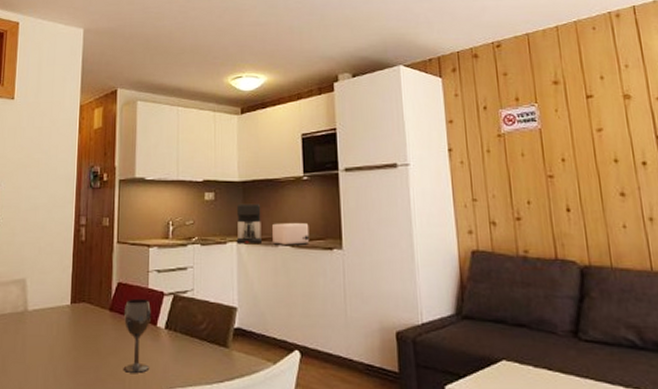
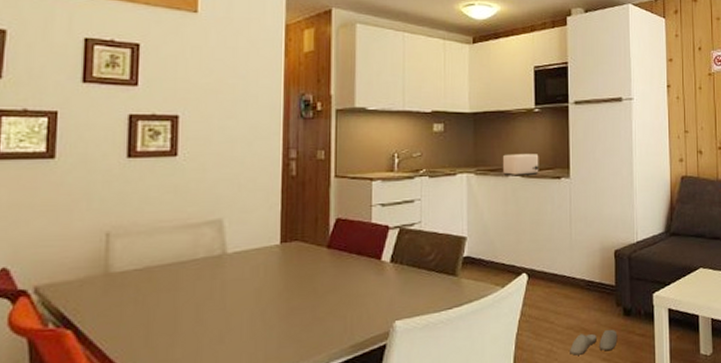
wine glass: present [123,298,151,373] -> none [343,233,375,309]
coffee maker: present [236,203,263,245] -> none [466,135,493,176]

